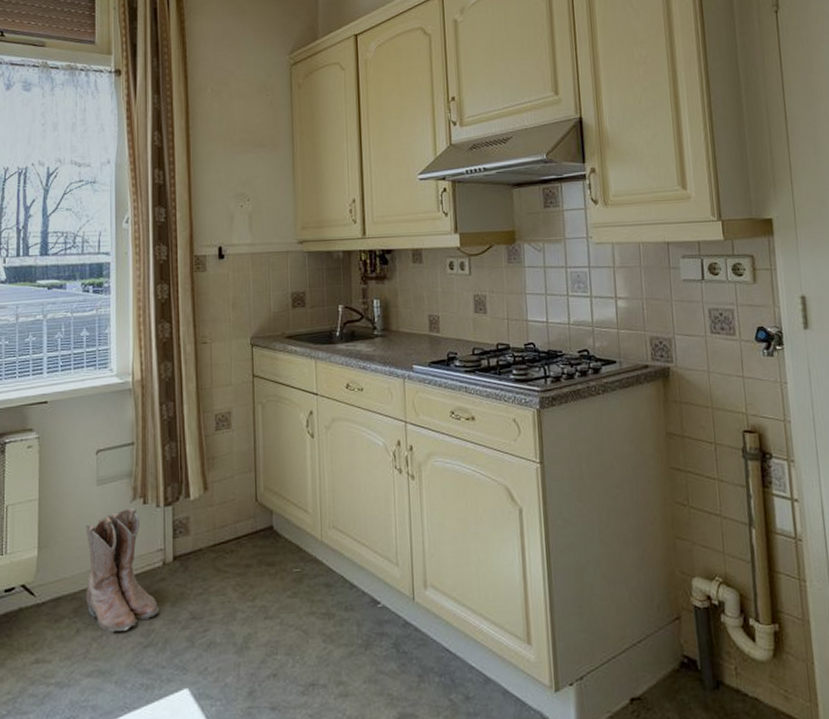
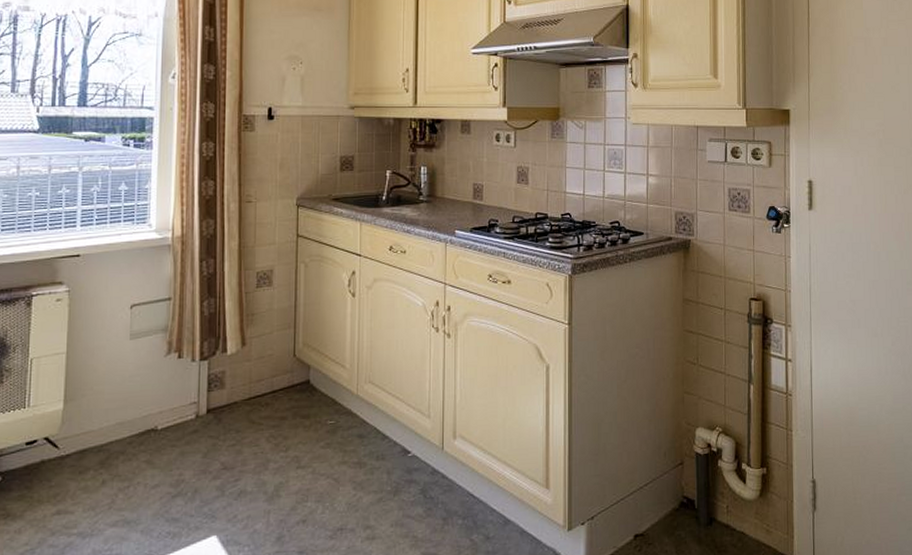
boots: present [85,508,159,633] -> none [113,362,190,484]

